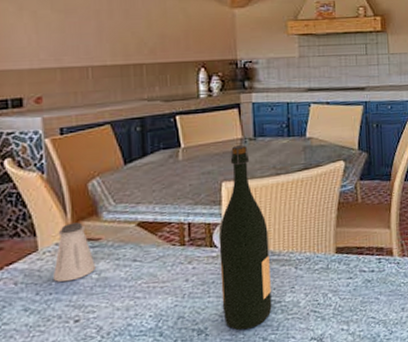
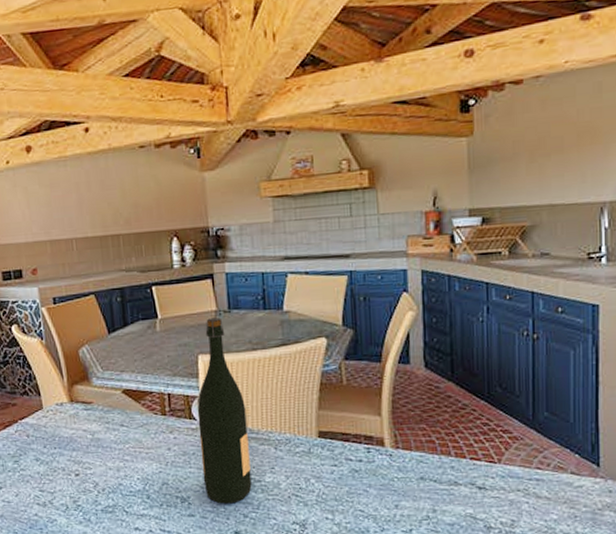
saltshaker: present [52,222,95,282] -> none [56,386,89,439]

